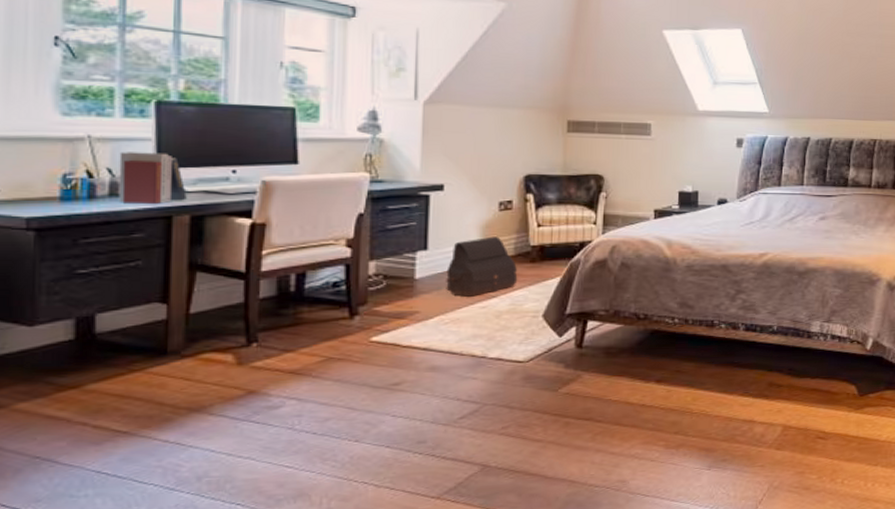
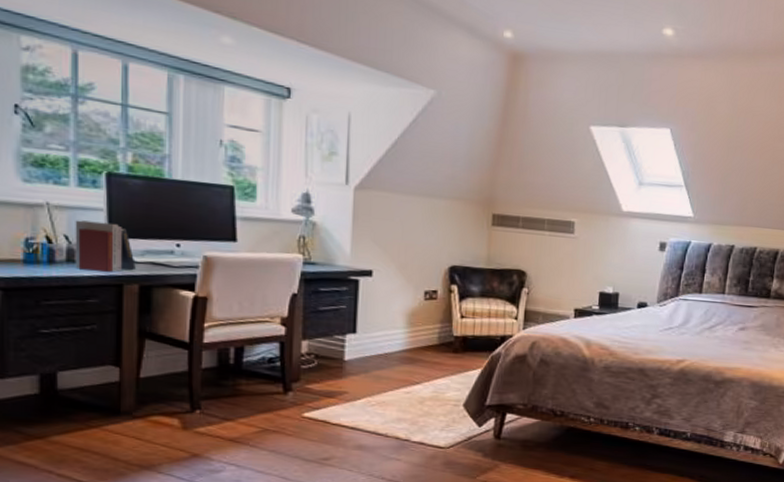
satchel: present [446,236,518,298] -> none [373,324,441,383]

